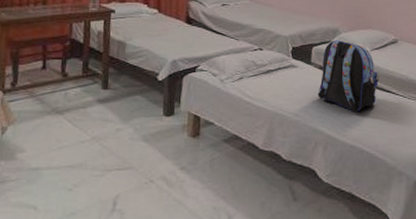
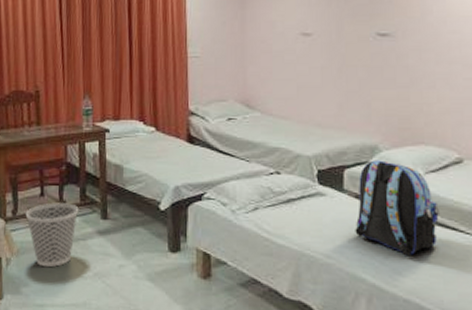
wastebasket: none [25,75,81,134] -> present [25,202,79,268]

